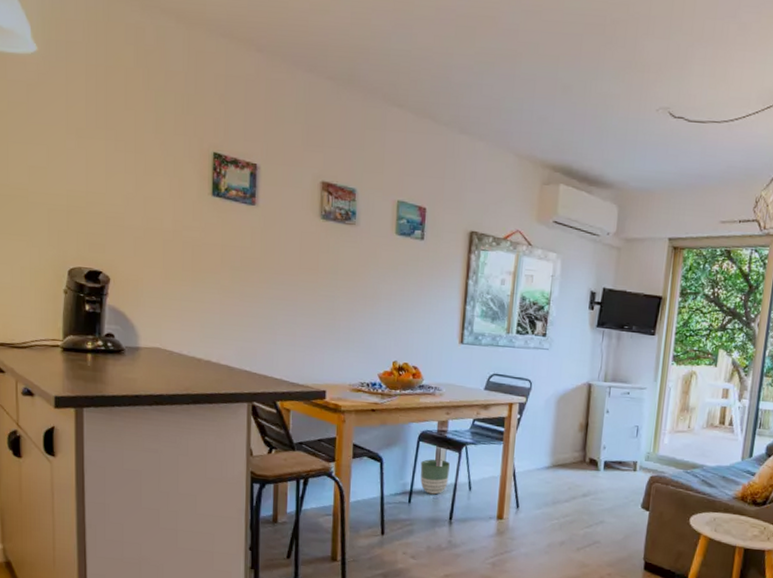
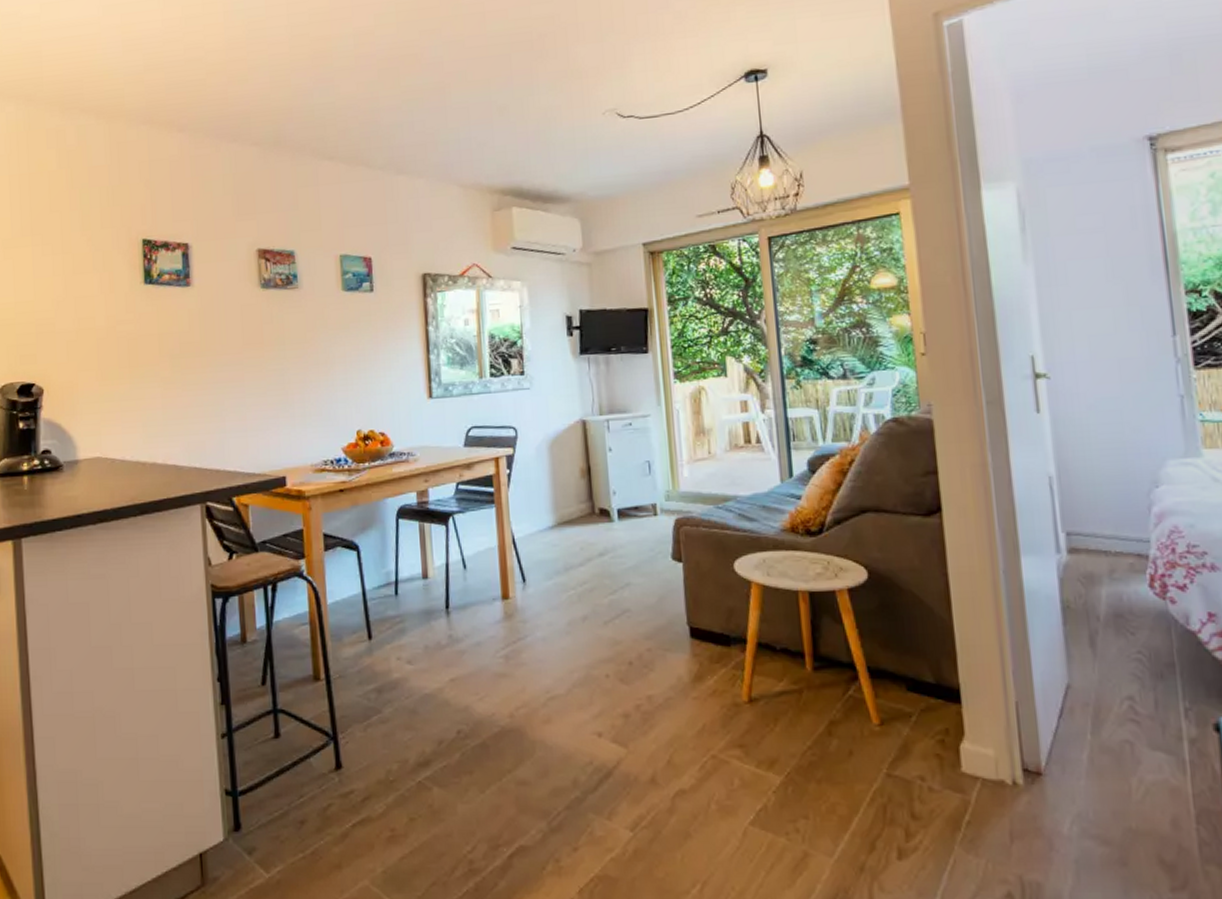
planter: present [420,459,450,495] -> none [403,536,438,581]

